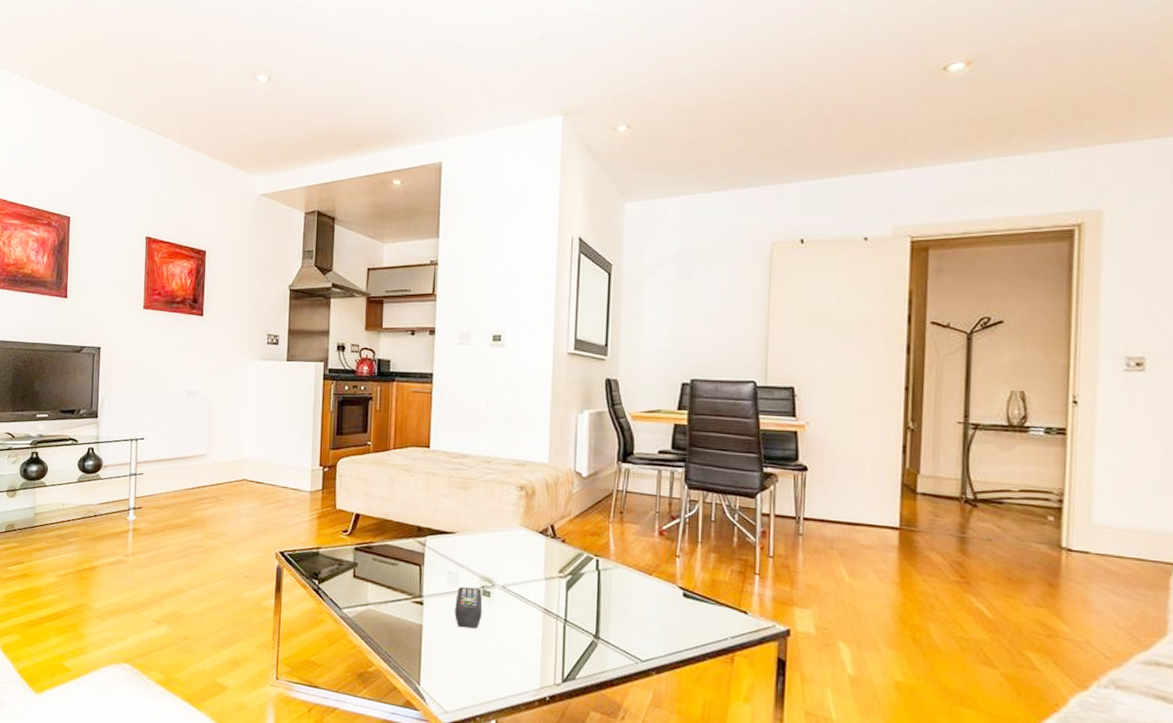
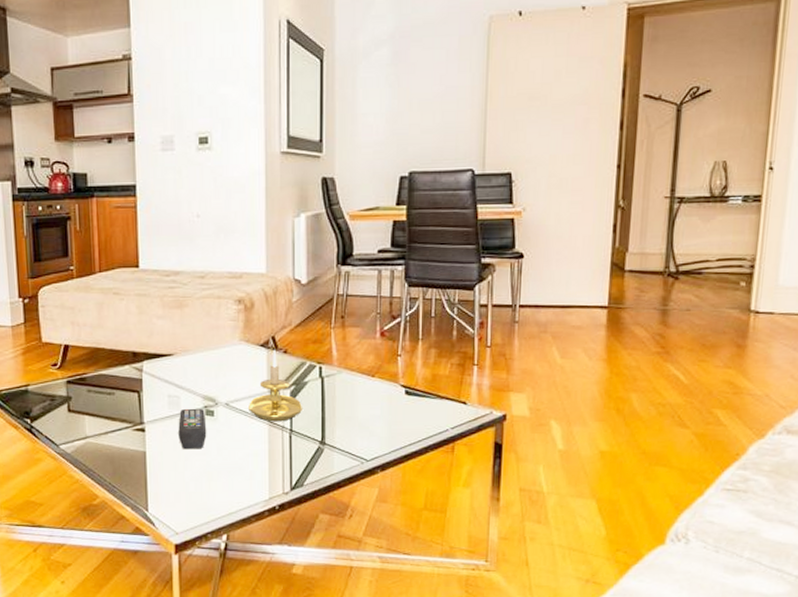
candle holder: none [524,537,578,611] -> present [249,349,302,422]

